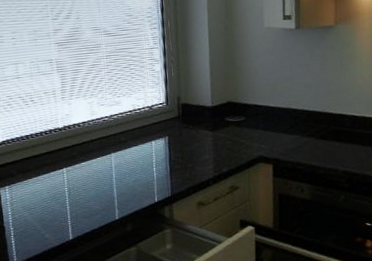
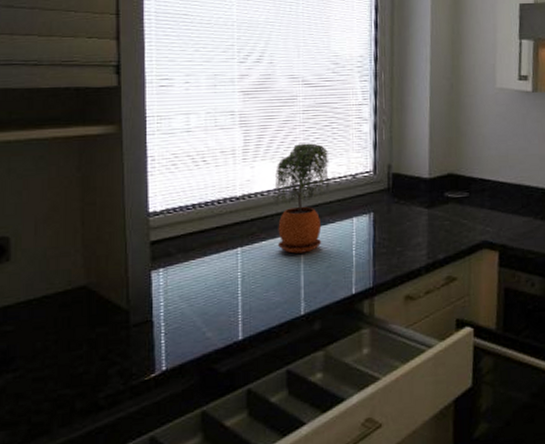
potted plant: none [87,82,132,172] -> present [273,143,330,254]

